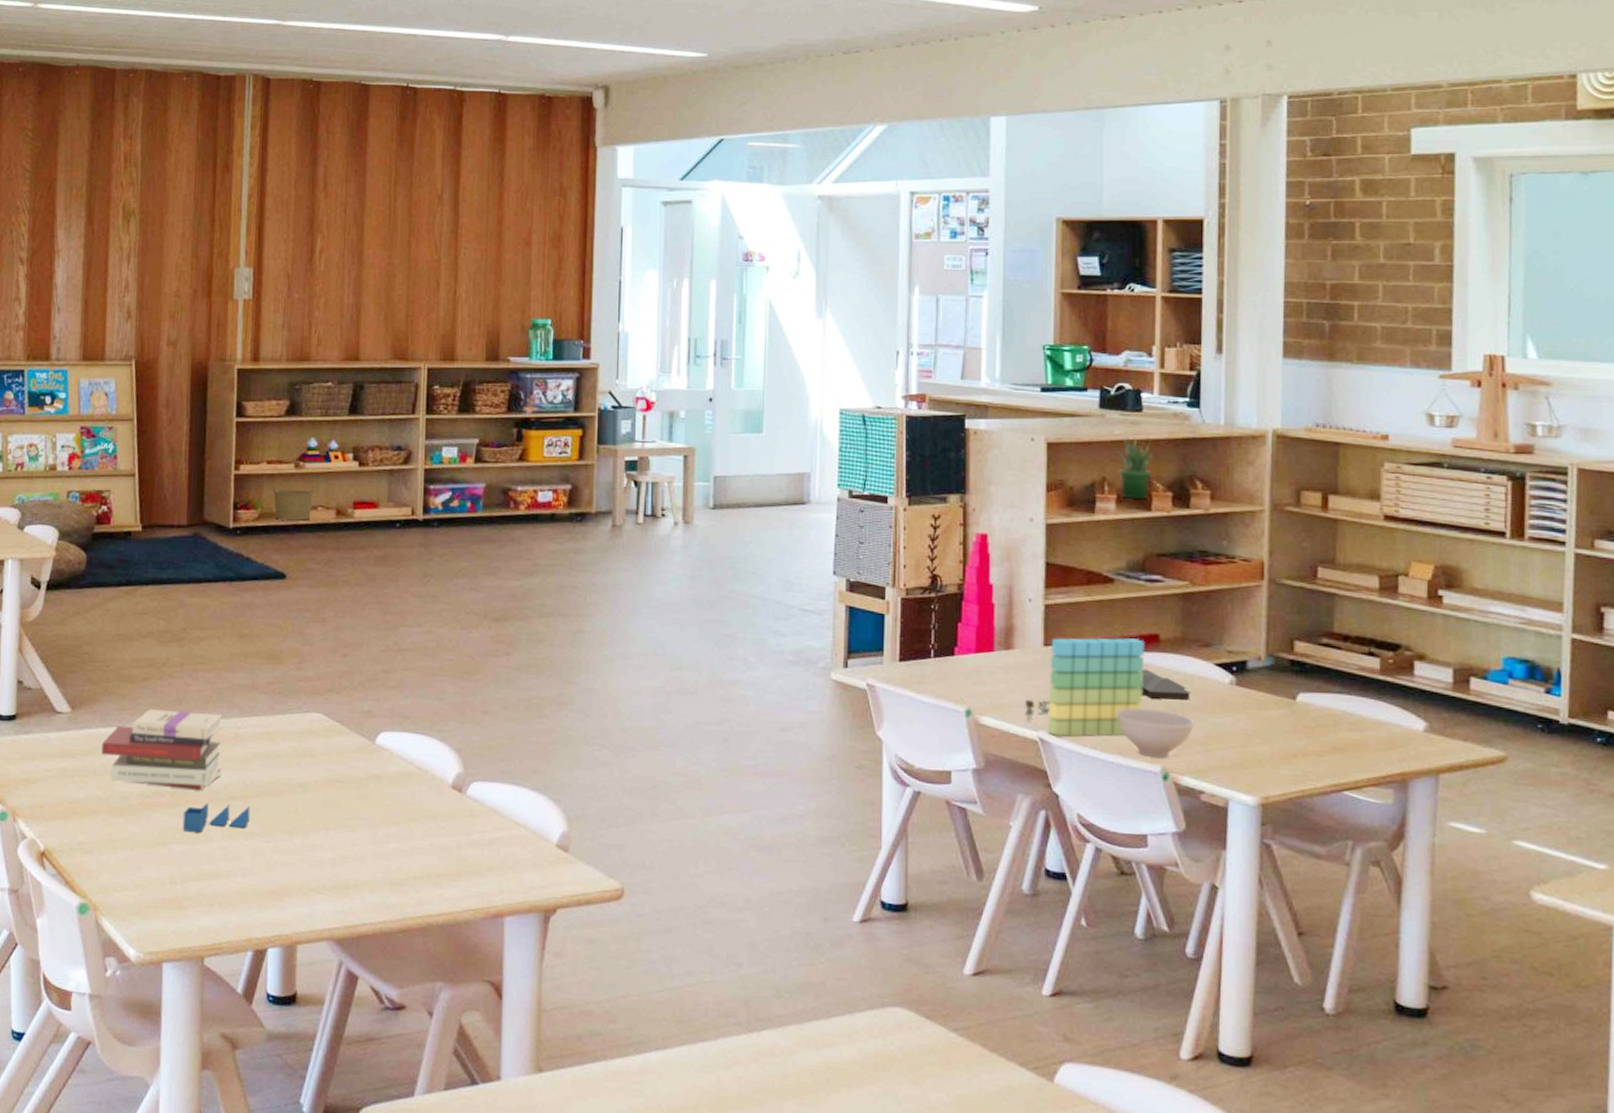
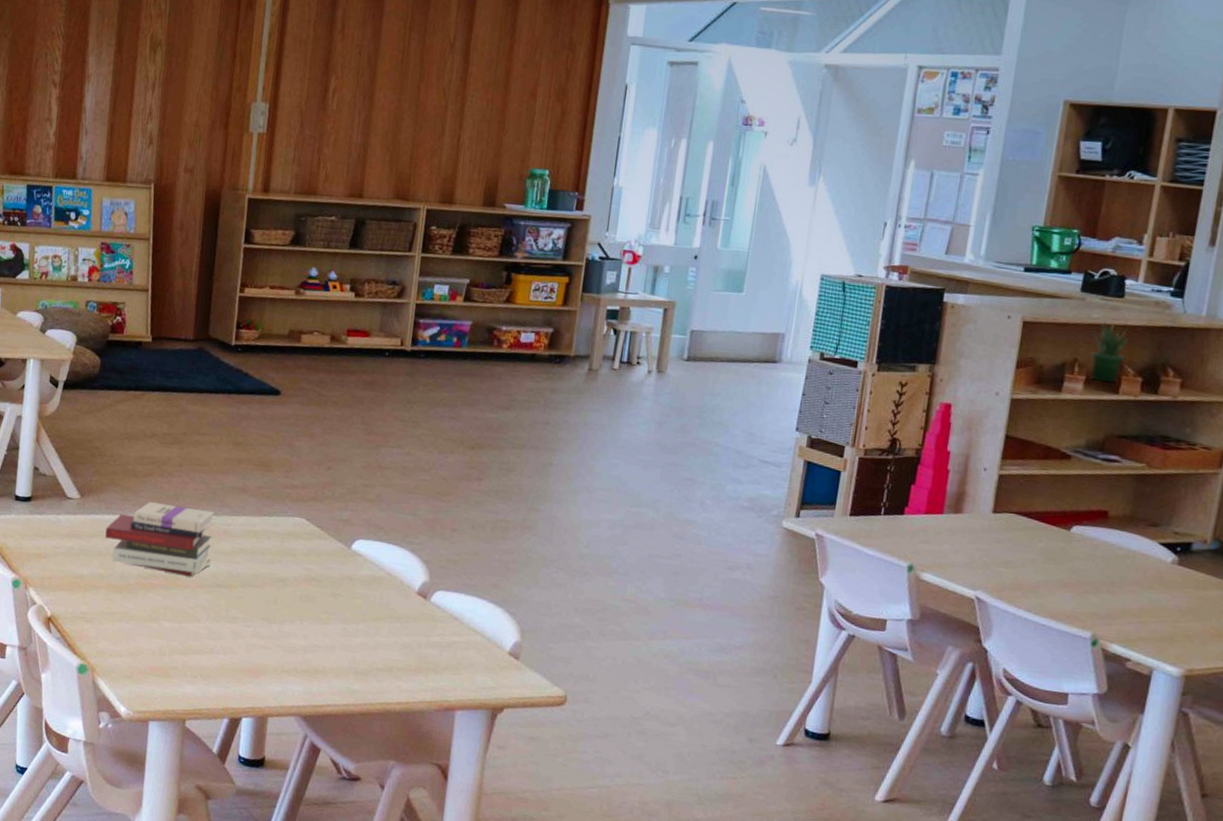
toy blocks: present [182,802,250,832] -> none [173,587,235,613]
basket: present [273,487,314,521] -> none [274,311,312,344]
toy blocks: present [1024,637,1145,737] -> none [964,506,1093,601]
bowl: present [1115,707,1196,757] -> none [1053,576,1132,625]
papers: present [1138,668,1191,700] -> none [1080,542,1131,575]

